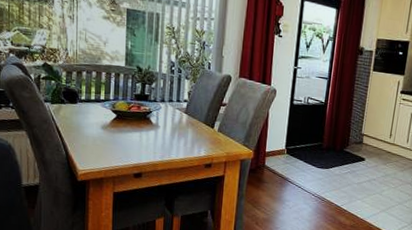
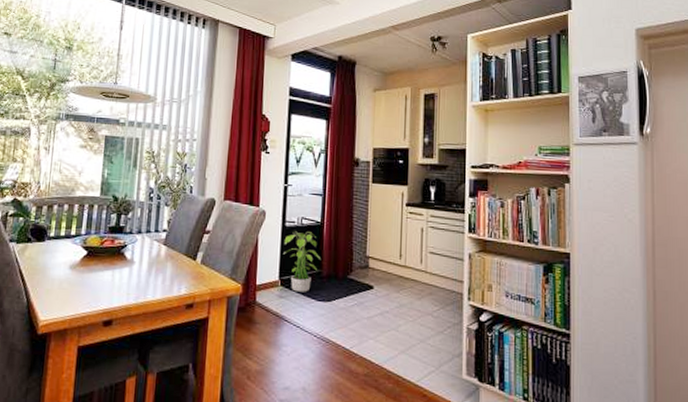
potted plant: none [290,109,322,160] -> present [283,231,320,292]

